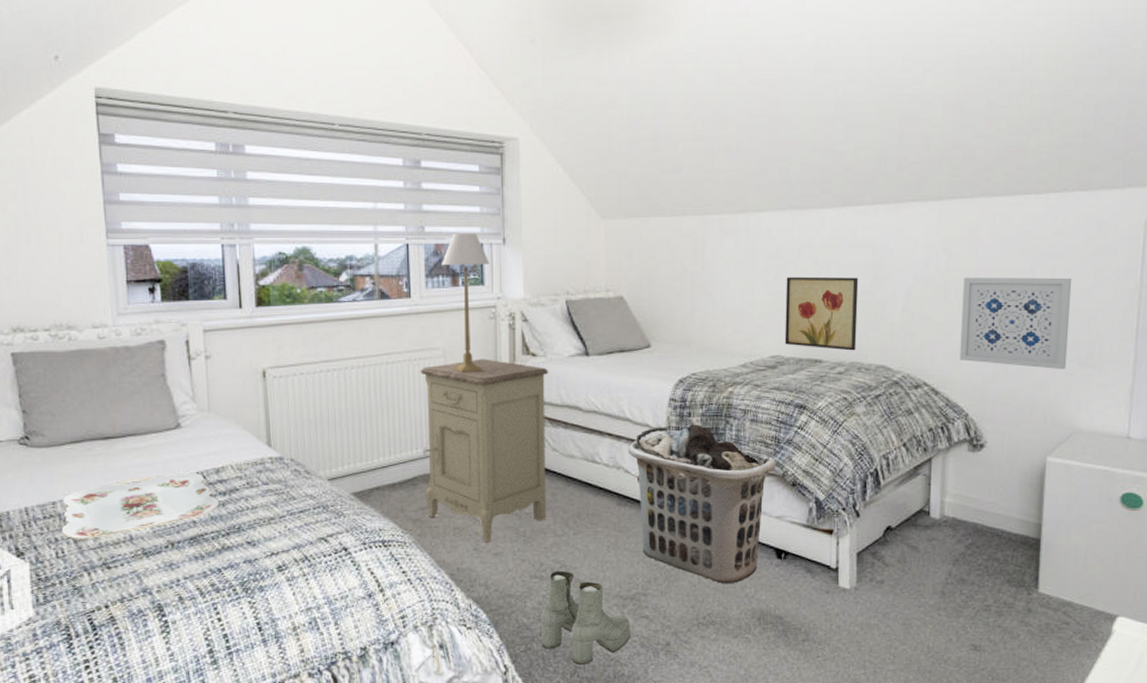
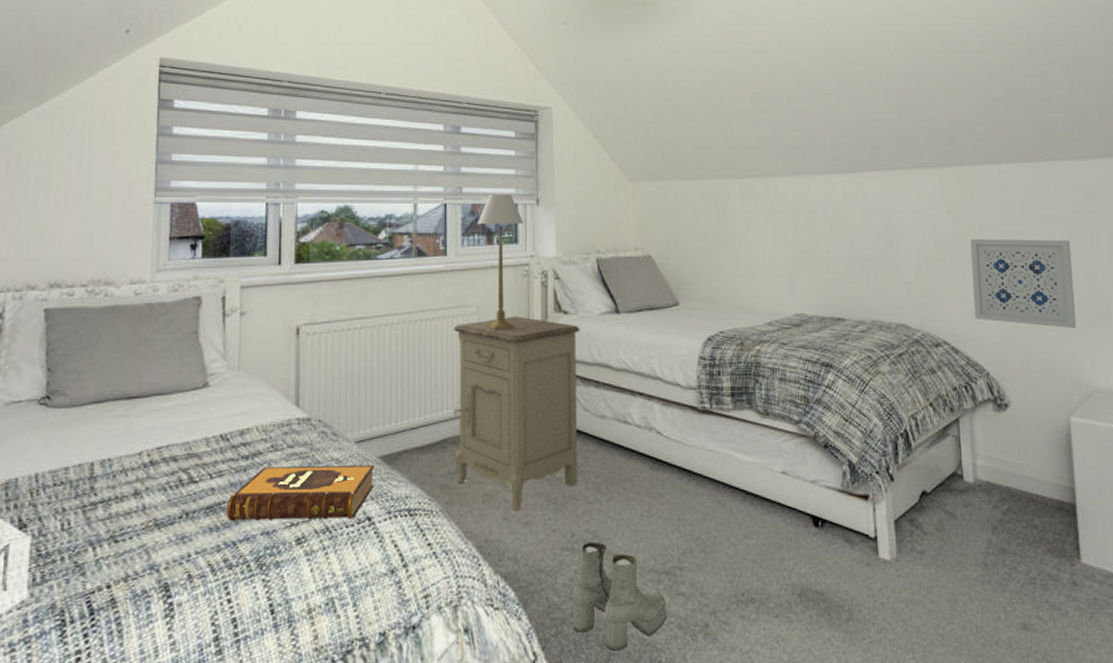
serving tray: present [61,472,219,540] -> none [70,434,240,510]
hardback book: none [209,500,349,551] -> present [226,464,375,522]
clothes hamper: present [628,424,777,583] -> none [659,383,808,555]
wall art: present [784,276,859,351] -> none [805,237,876,309]

